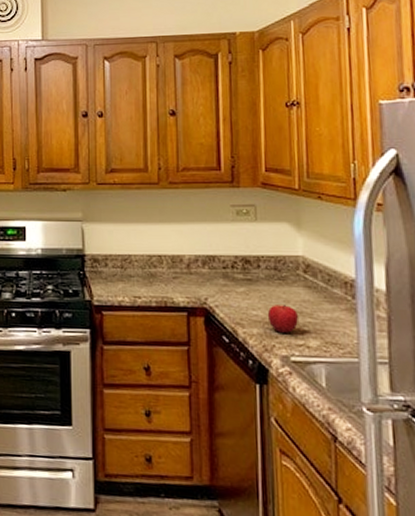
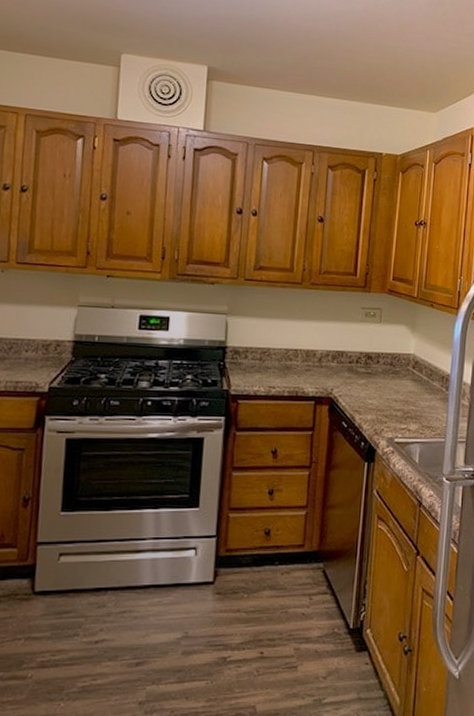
fruit: present [267,304,298,333] -> none [380,394,404,419]

